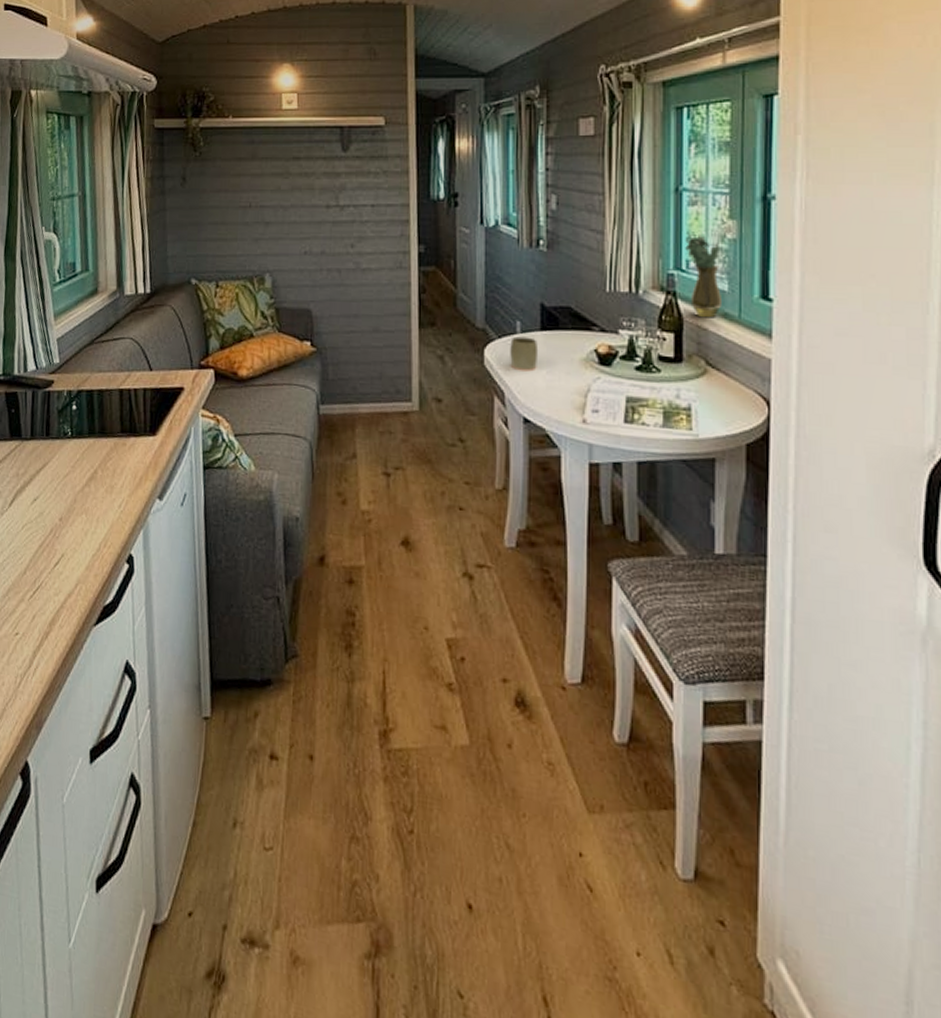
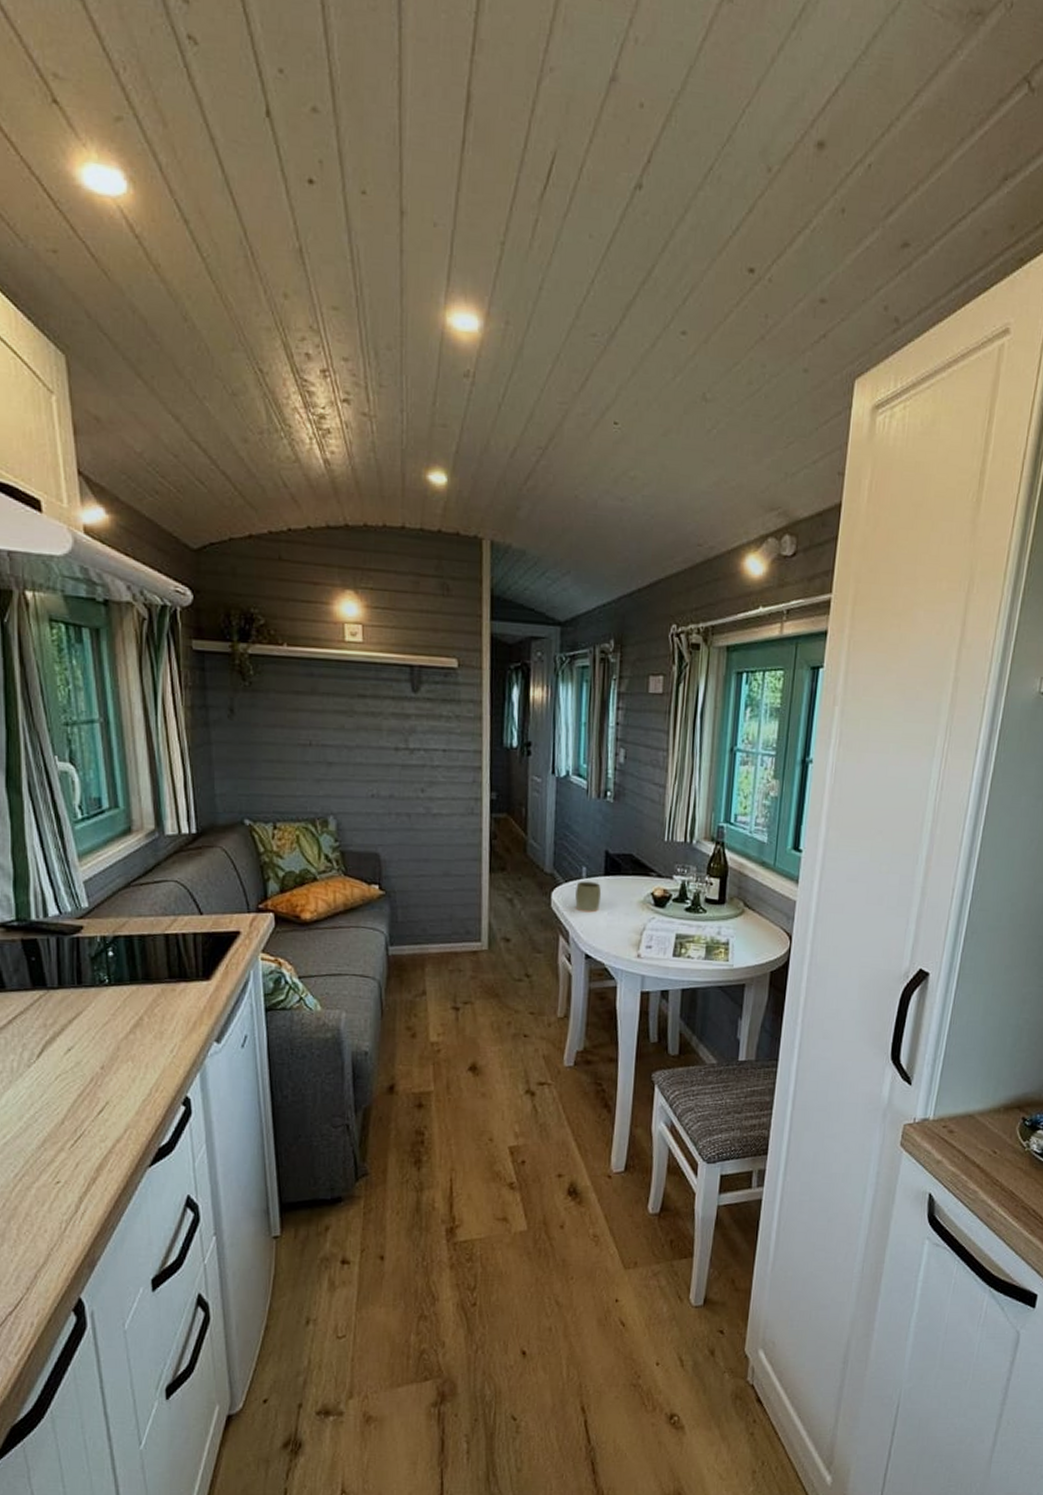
vase: present [685,231,721,318] -> none [734,788,764,866]

